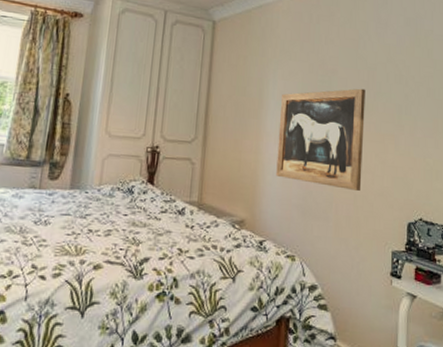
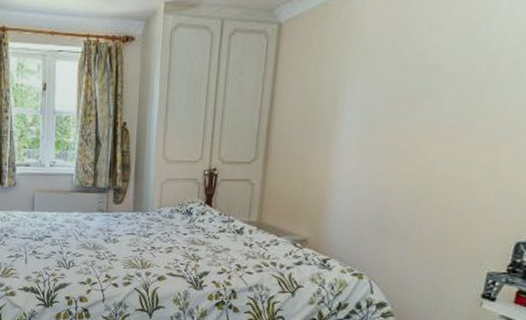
wall art: present [276,88,365,191] -> none [347,85,481,207]

